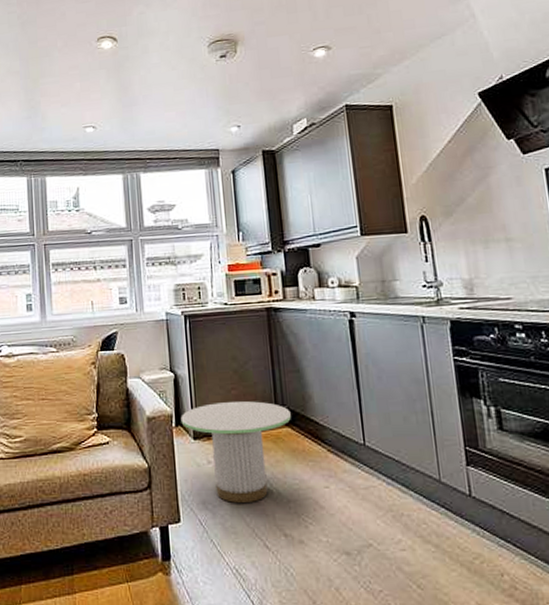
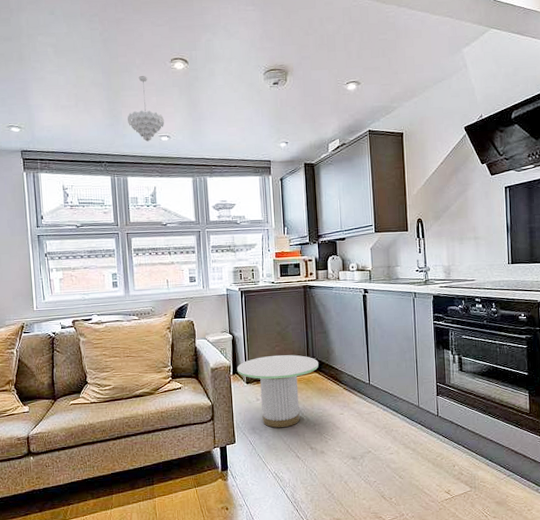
pendant light: none [46,59,90,134] -> present [127,76,165,142]

